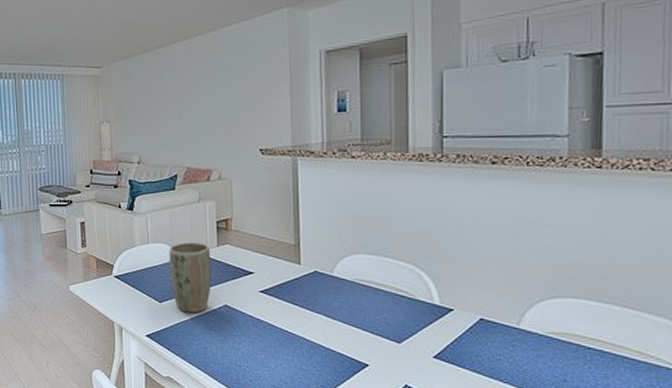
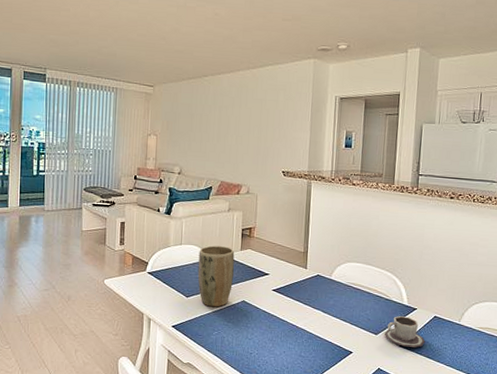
cup: none [411,319,469,359] -> present [385,316,425,348]

